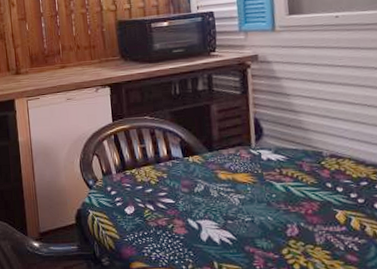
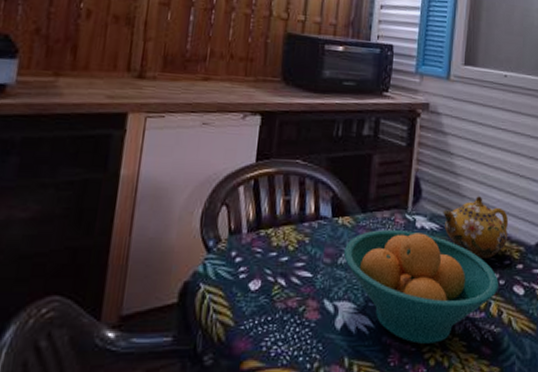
fruit bowl: none [198,162,358,252] -> present [344,229,499,344]
teapot: none [287,128,361,181] -> present [443,196,509,258]

